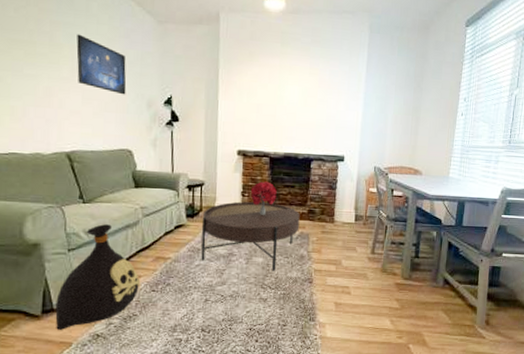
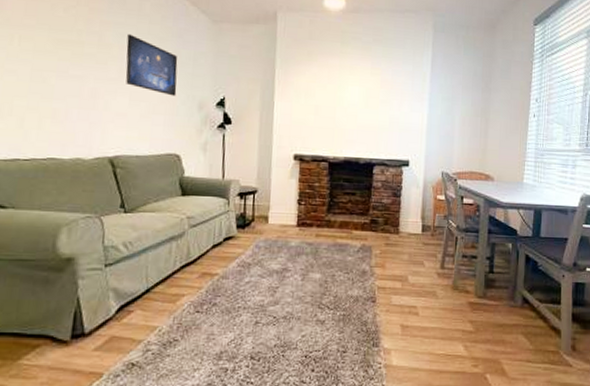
bag: present [55,224,141,330] -> none [86,236,184,358]
coffee table: present [201,201,300,271] -> none [252,210,362,289]
bouquet: present [250,181,277,215] -> none [307,188,336,226]

